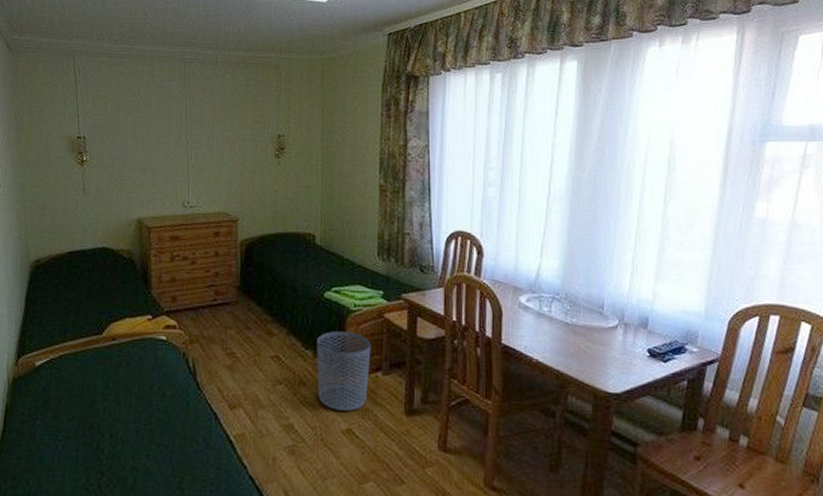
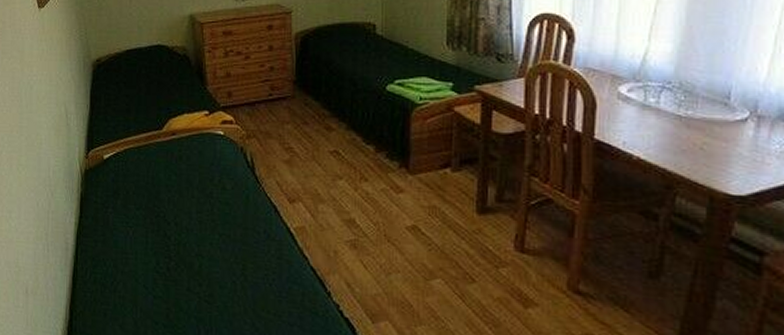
waste bin: present [316,331,371,411] -> none [379,126,439,208]

